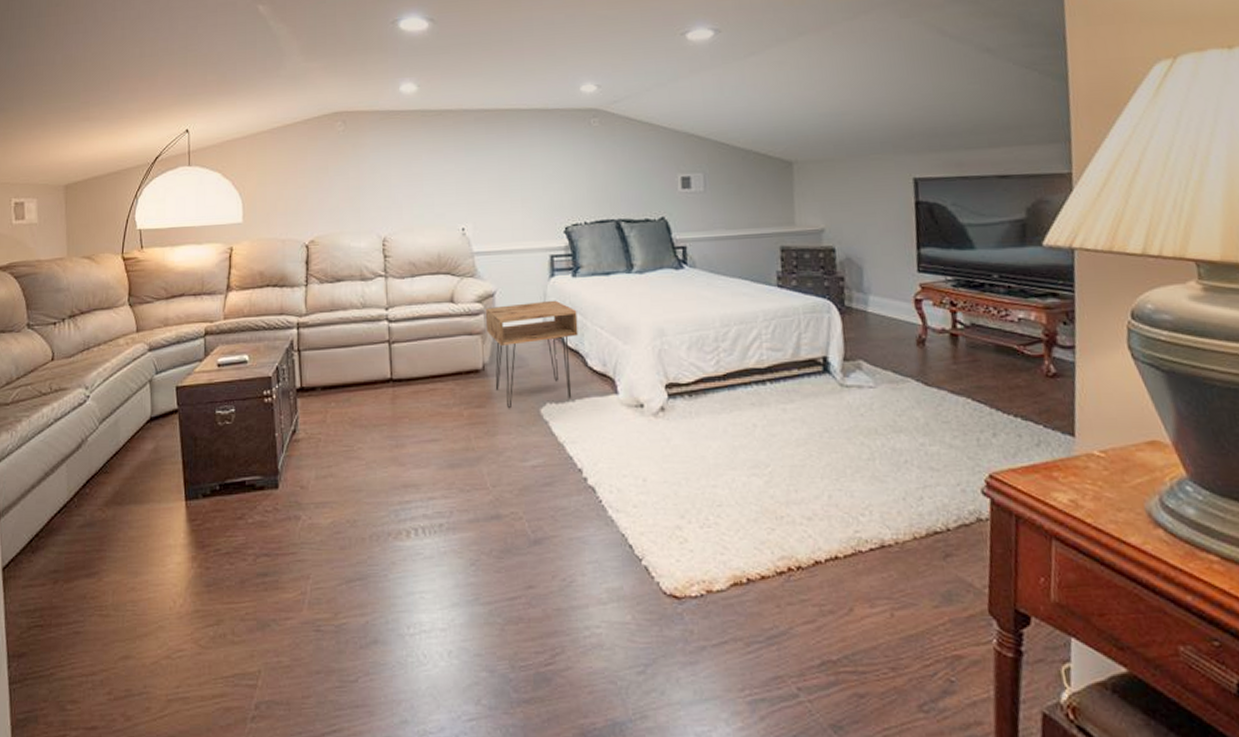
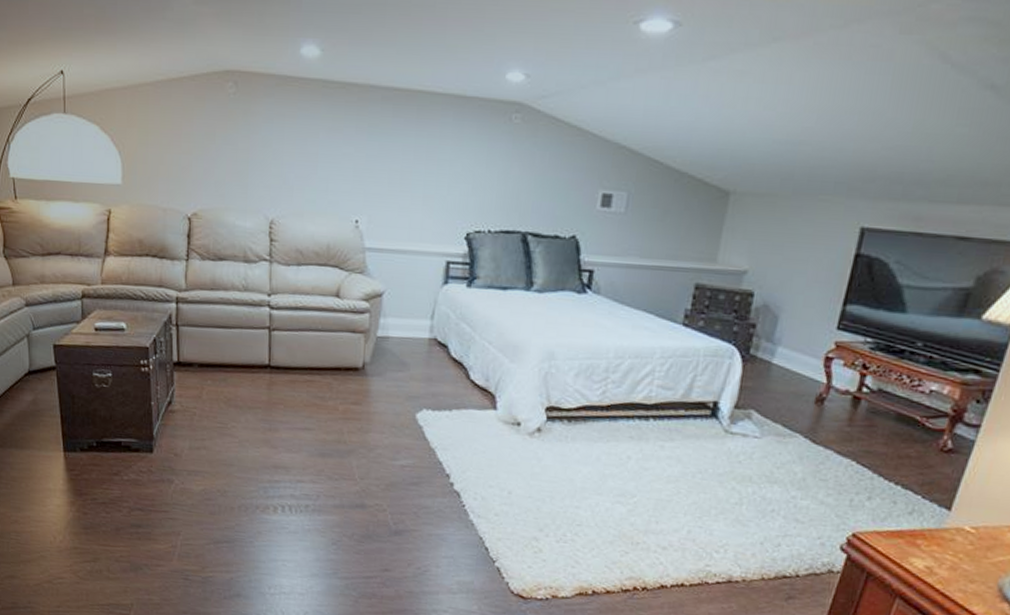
nightstand: present [485,300,578,409] -> none [370,307,467,410]

